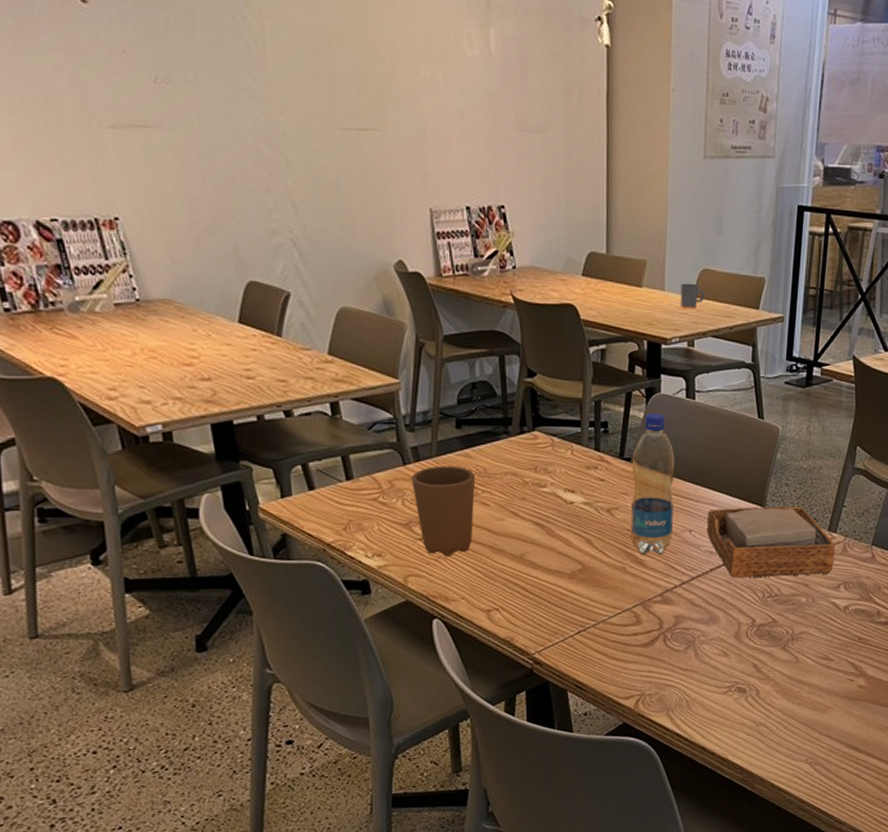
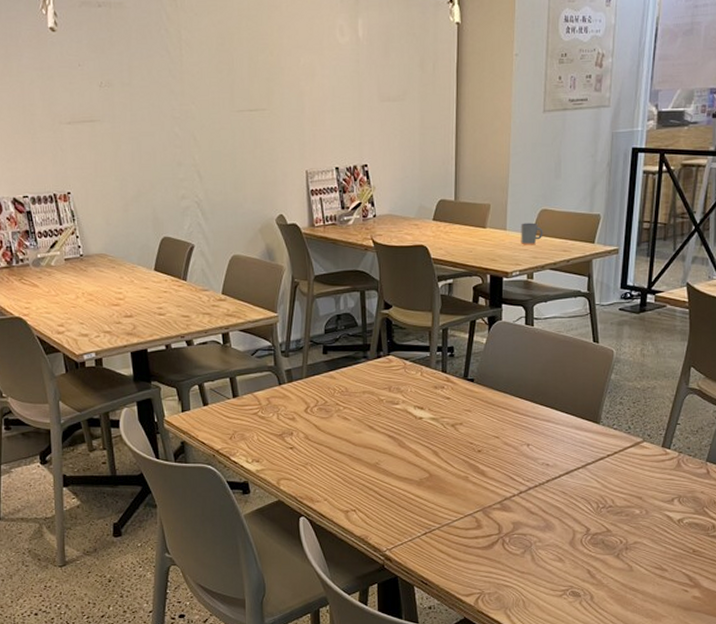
cup: present [410,465,476,557] -> none [284,385,339,464]
bottle: present [630,413,675,555] -> none [473,338,515,466]
napkin holder: present [706,506,835,578] -> none [543,423,669,489]

